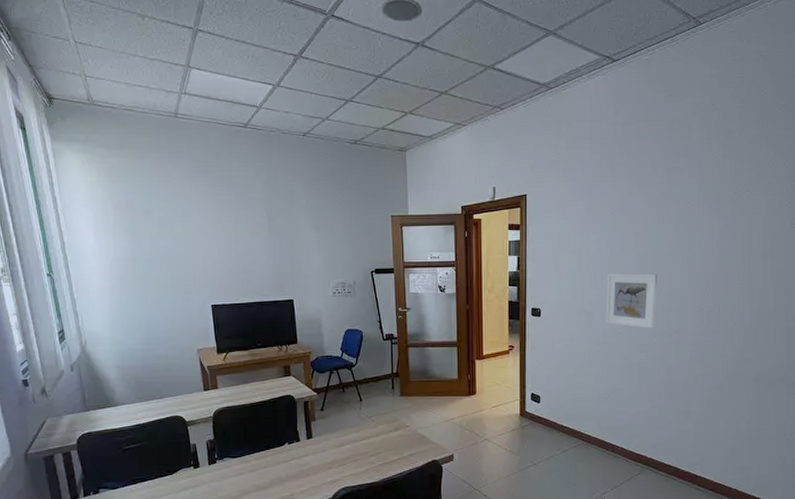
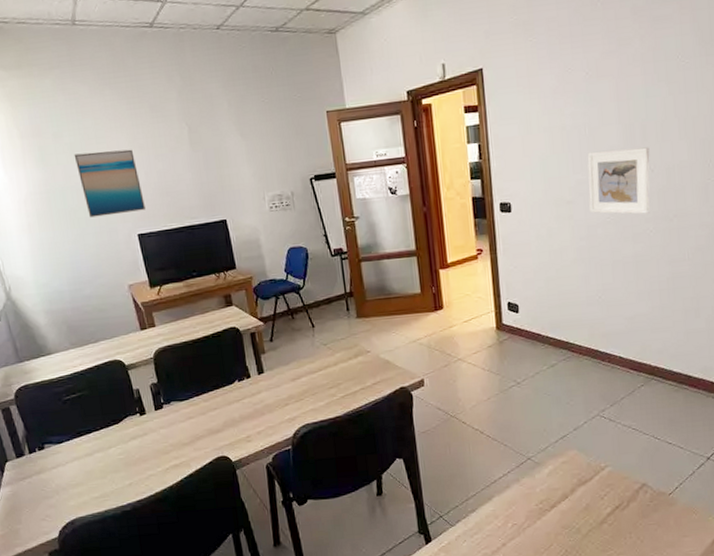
wall art: none [161,229,221,286] -> present [73,149,145,218]

